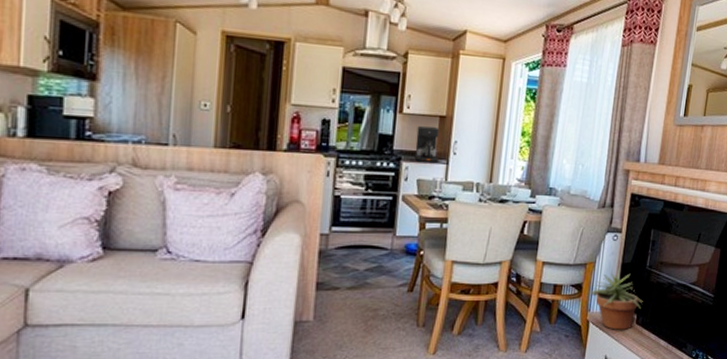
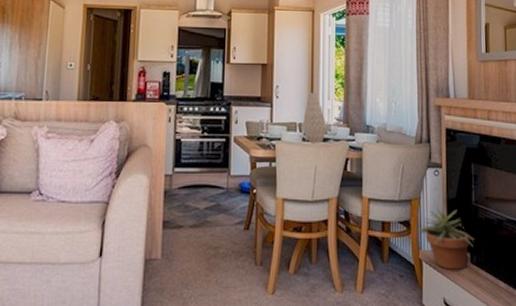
coffee maker: present [414,125,440,162] -> none [242,73,263,106]
vase: none [479,149,508,205] -> present [302,92,327,144]

